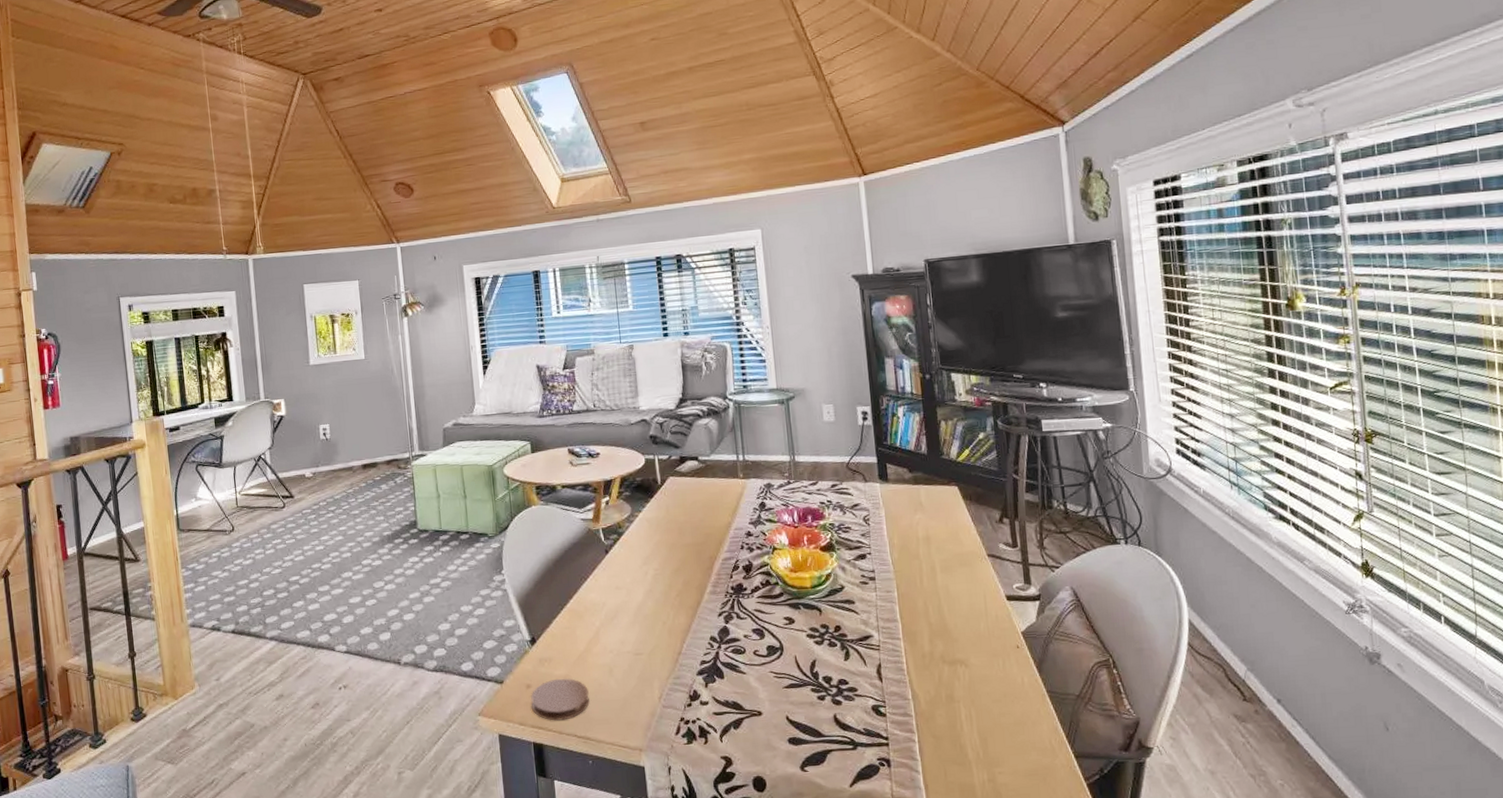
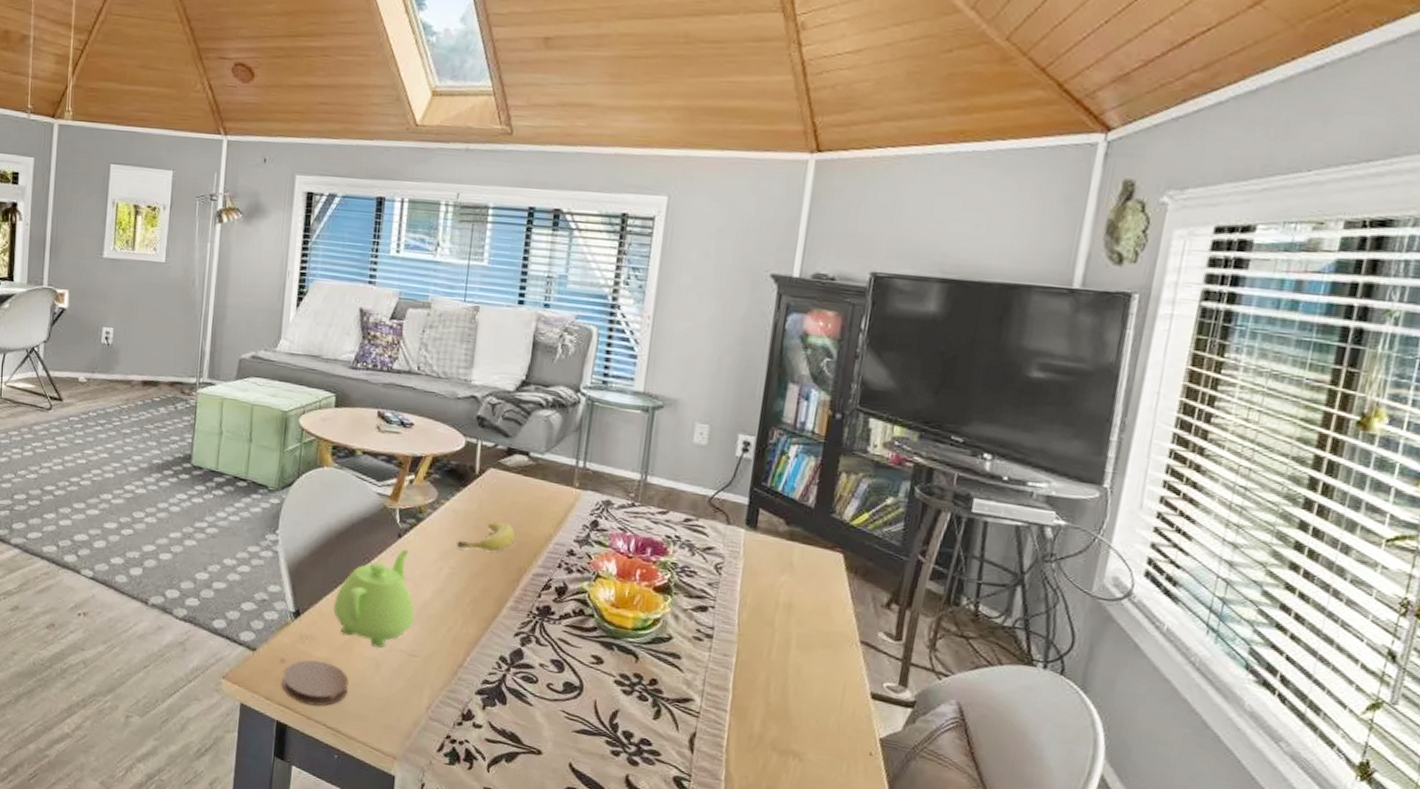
teapot: none [562,562,633,654] -> present [333,549,415,648]
fruit: none [655,520,701,552] -> present [456,521,515,551]

